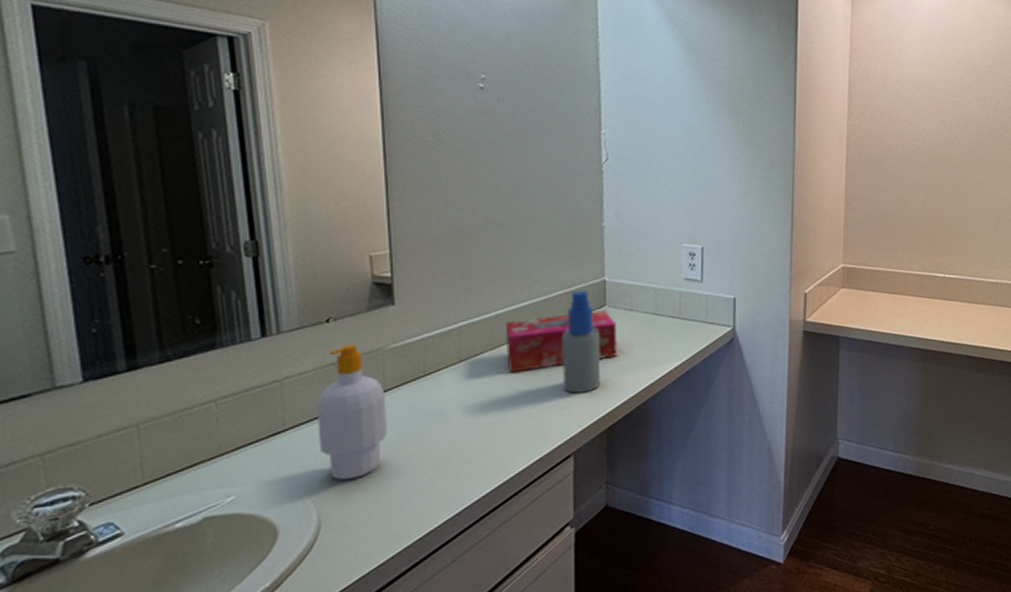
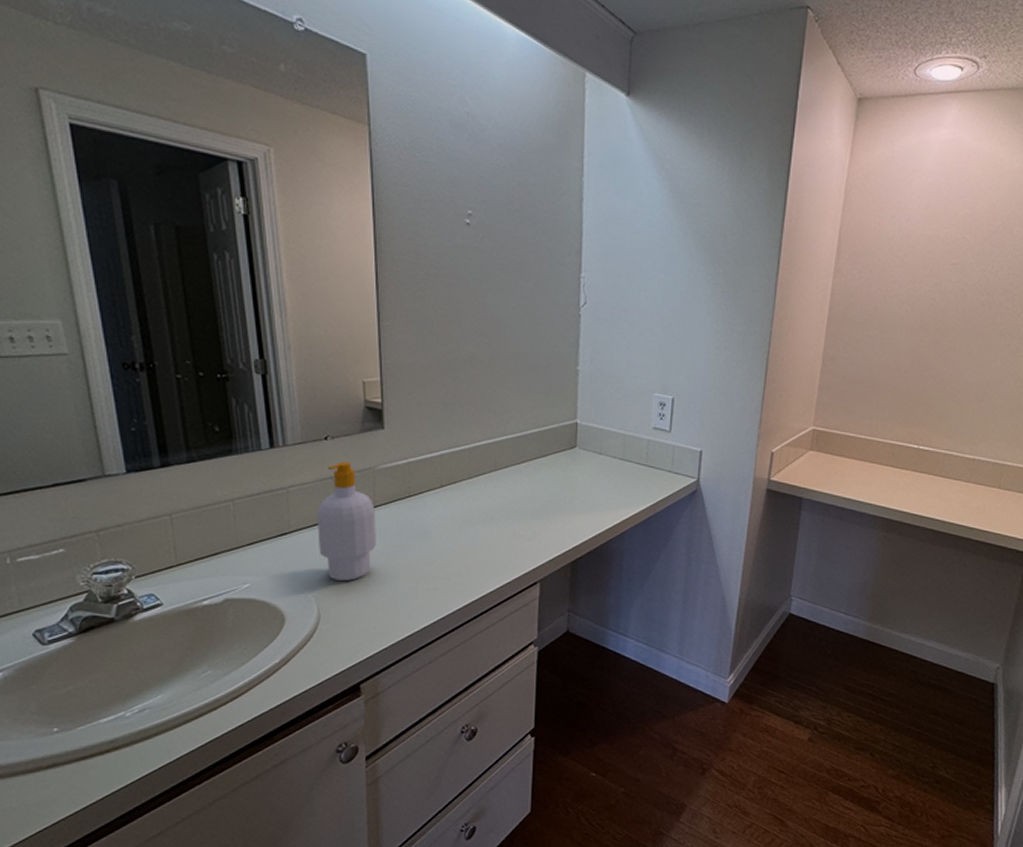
tissue box: present [506,310,617,372] -> none [483,451,586,501]
spray bottle: present [562,290,601,393] -> none [533,430,569,527]

